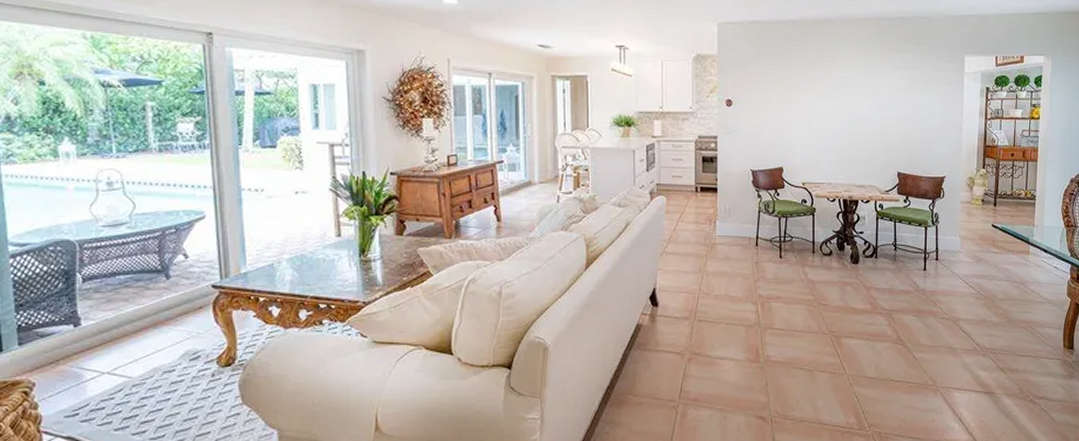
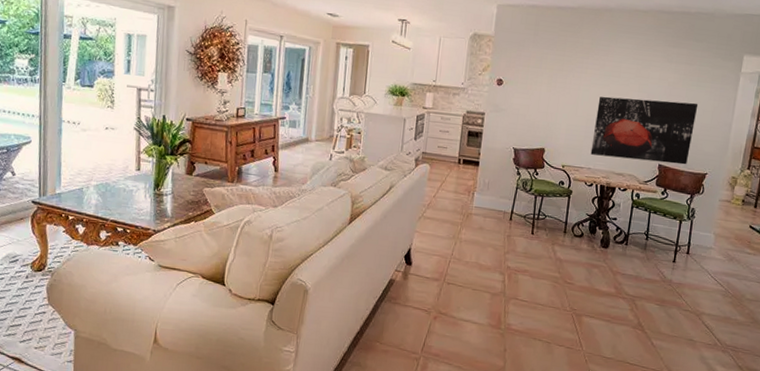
wall art: none [829,107,928,170] -> present [590,96,699,165]

